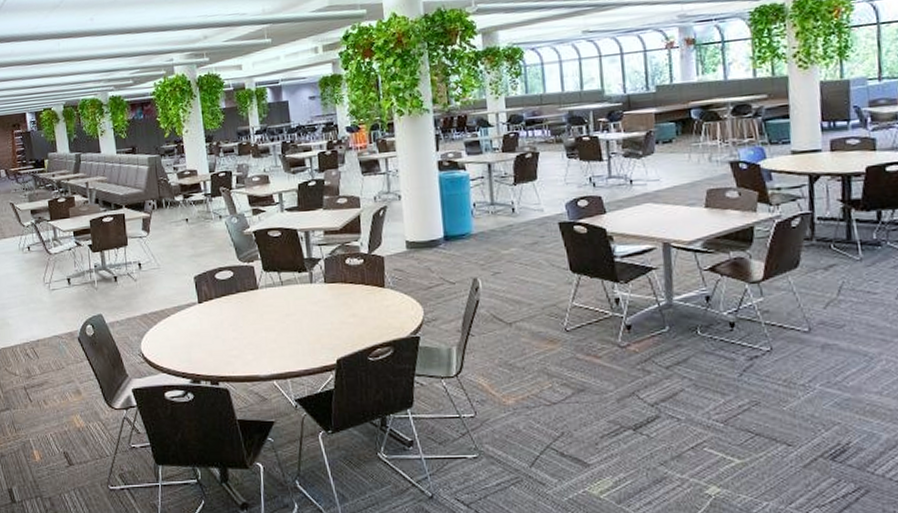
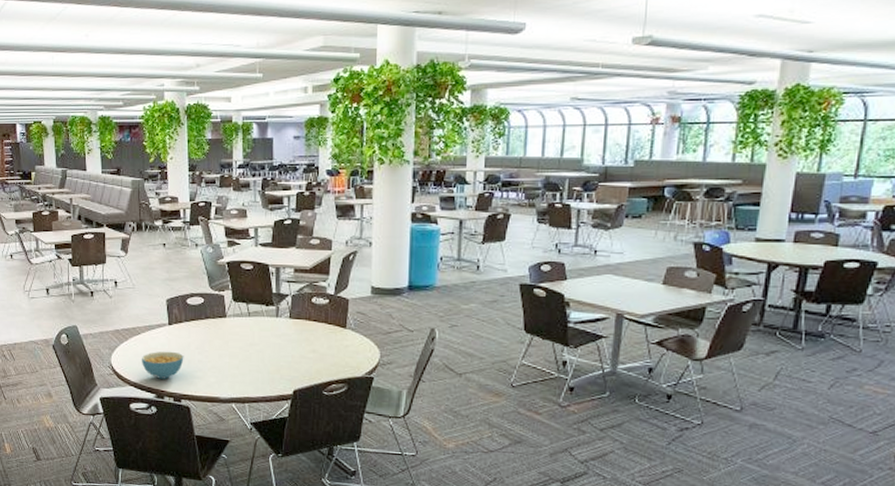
cereal bowl: none [172,331,218,362] -> present [141,351,184,379]

